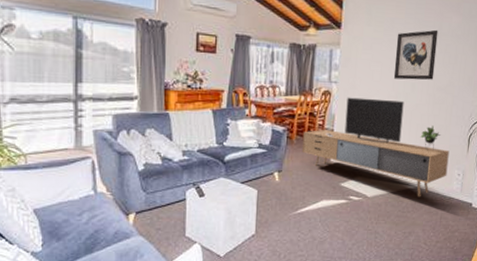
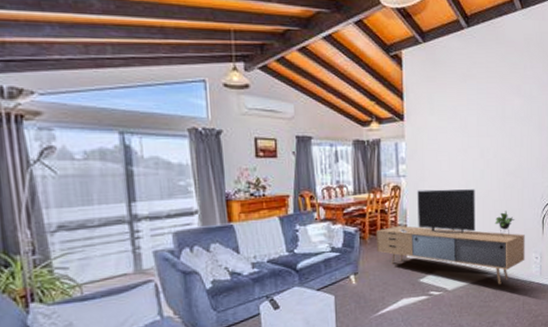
wall art: present [393,29,438,80] -> none [461,113,502,167]

